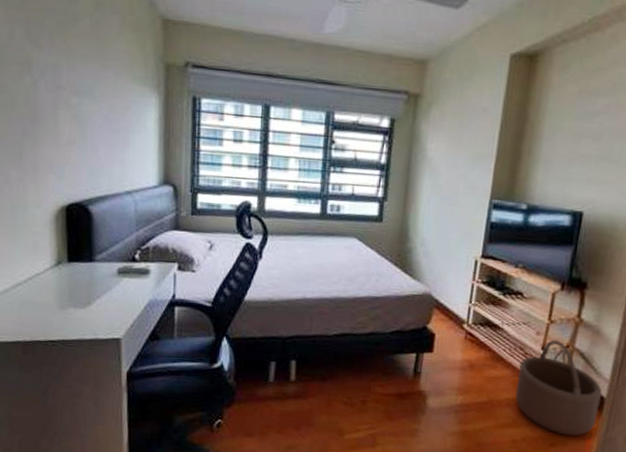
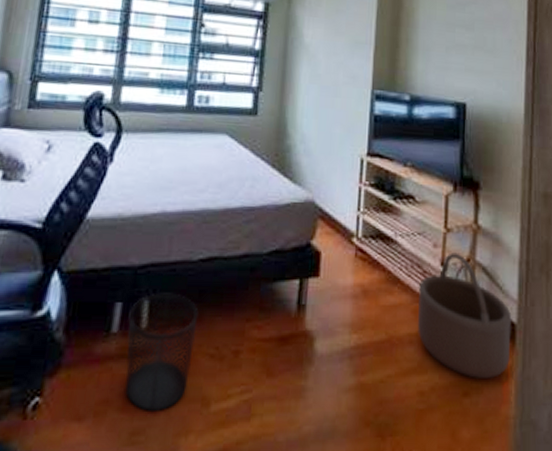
waste bin: none [280,357,334,436] -> present [125,292,198,413]

